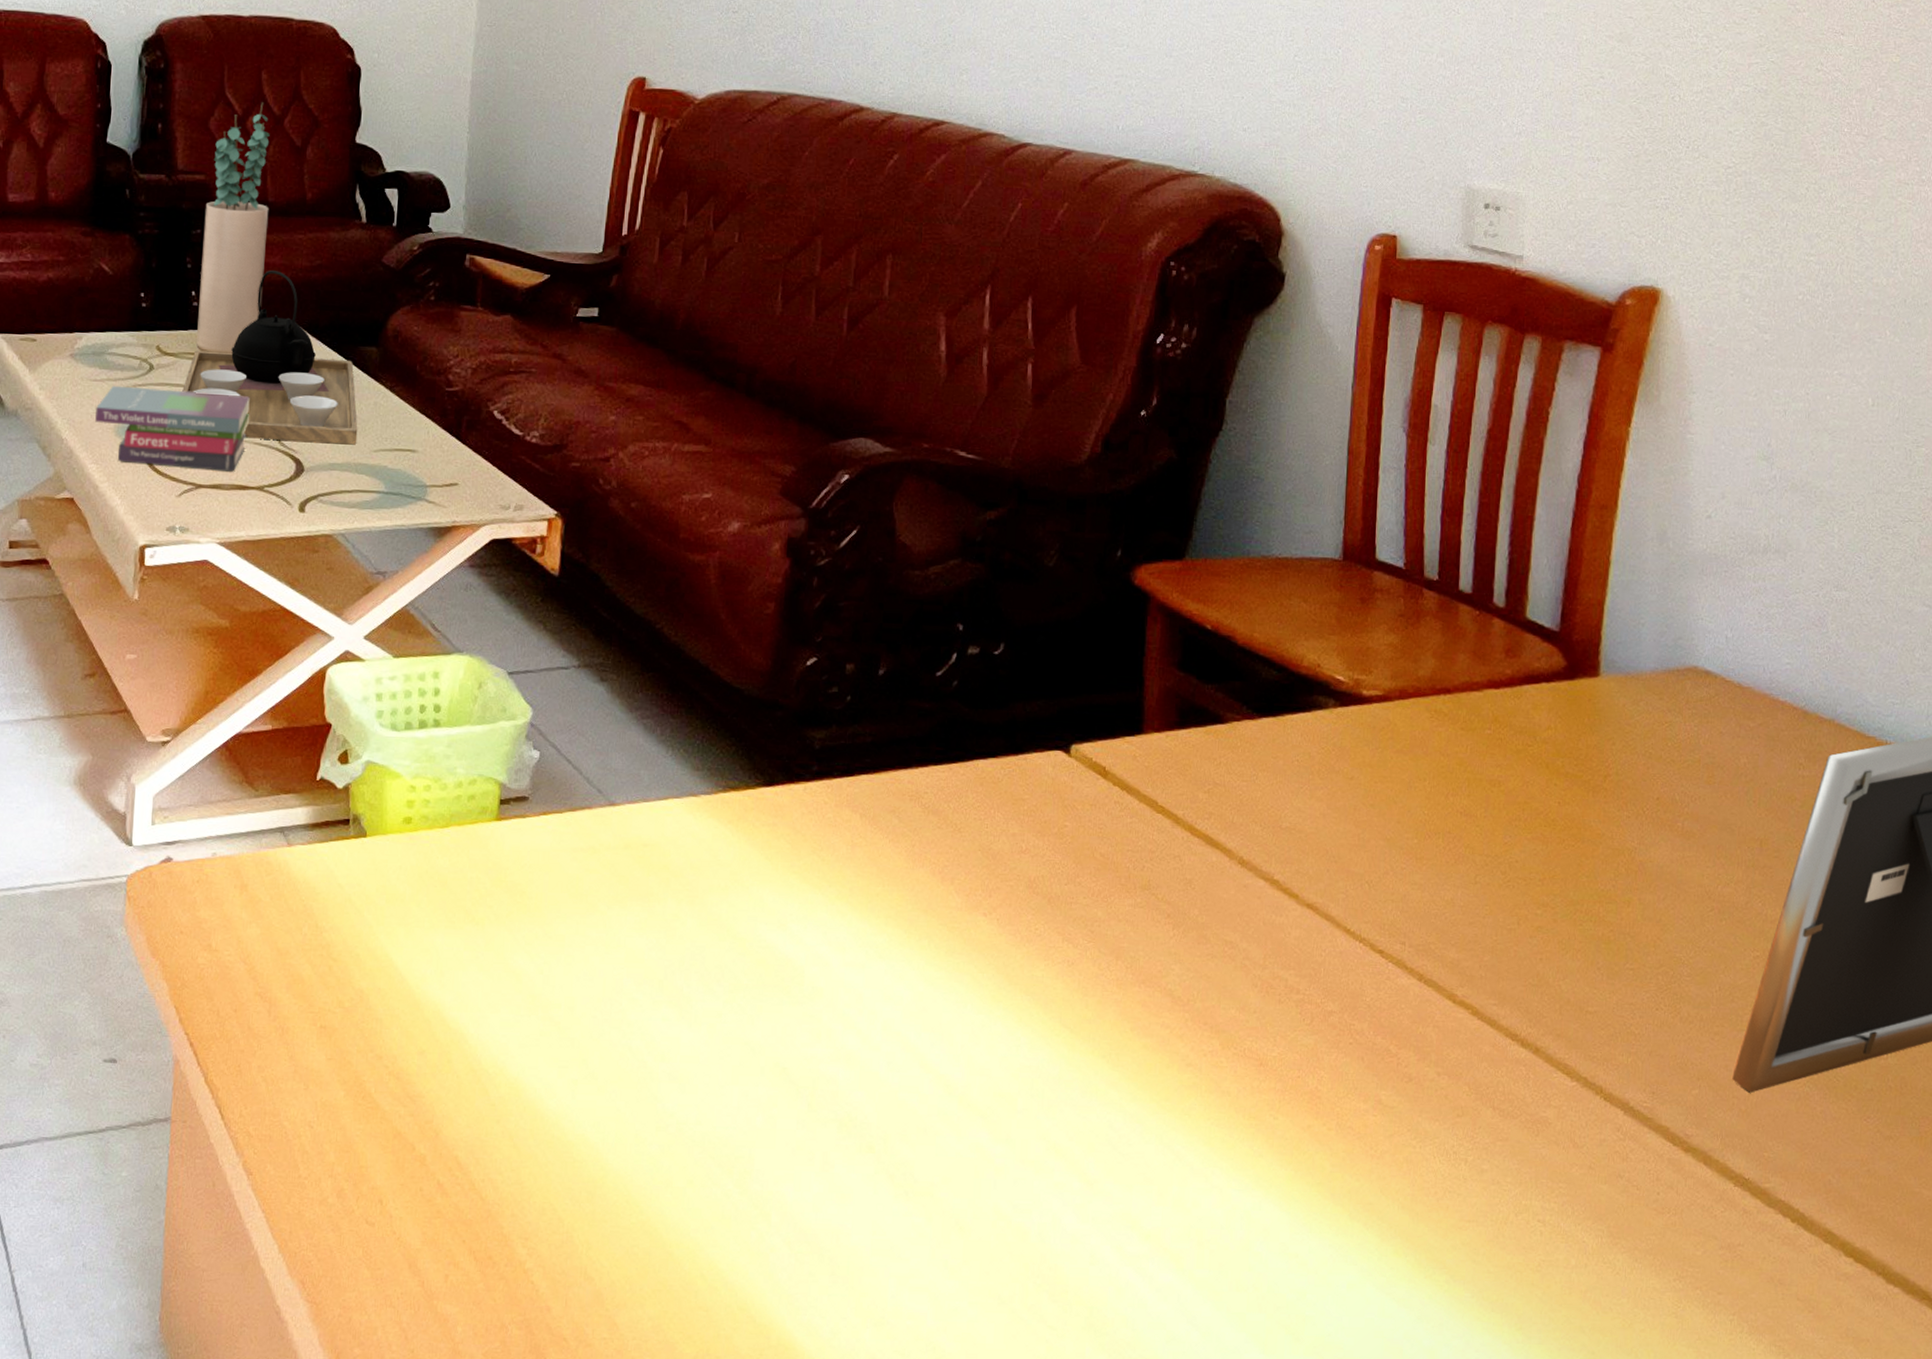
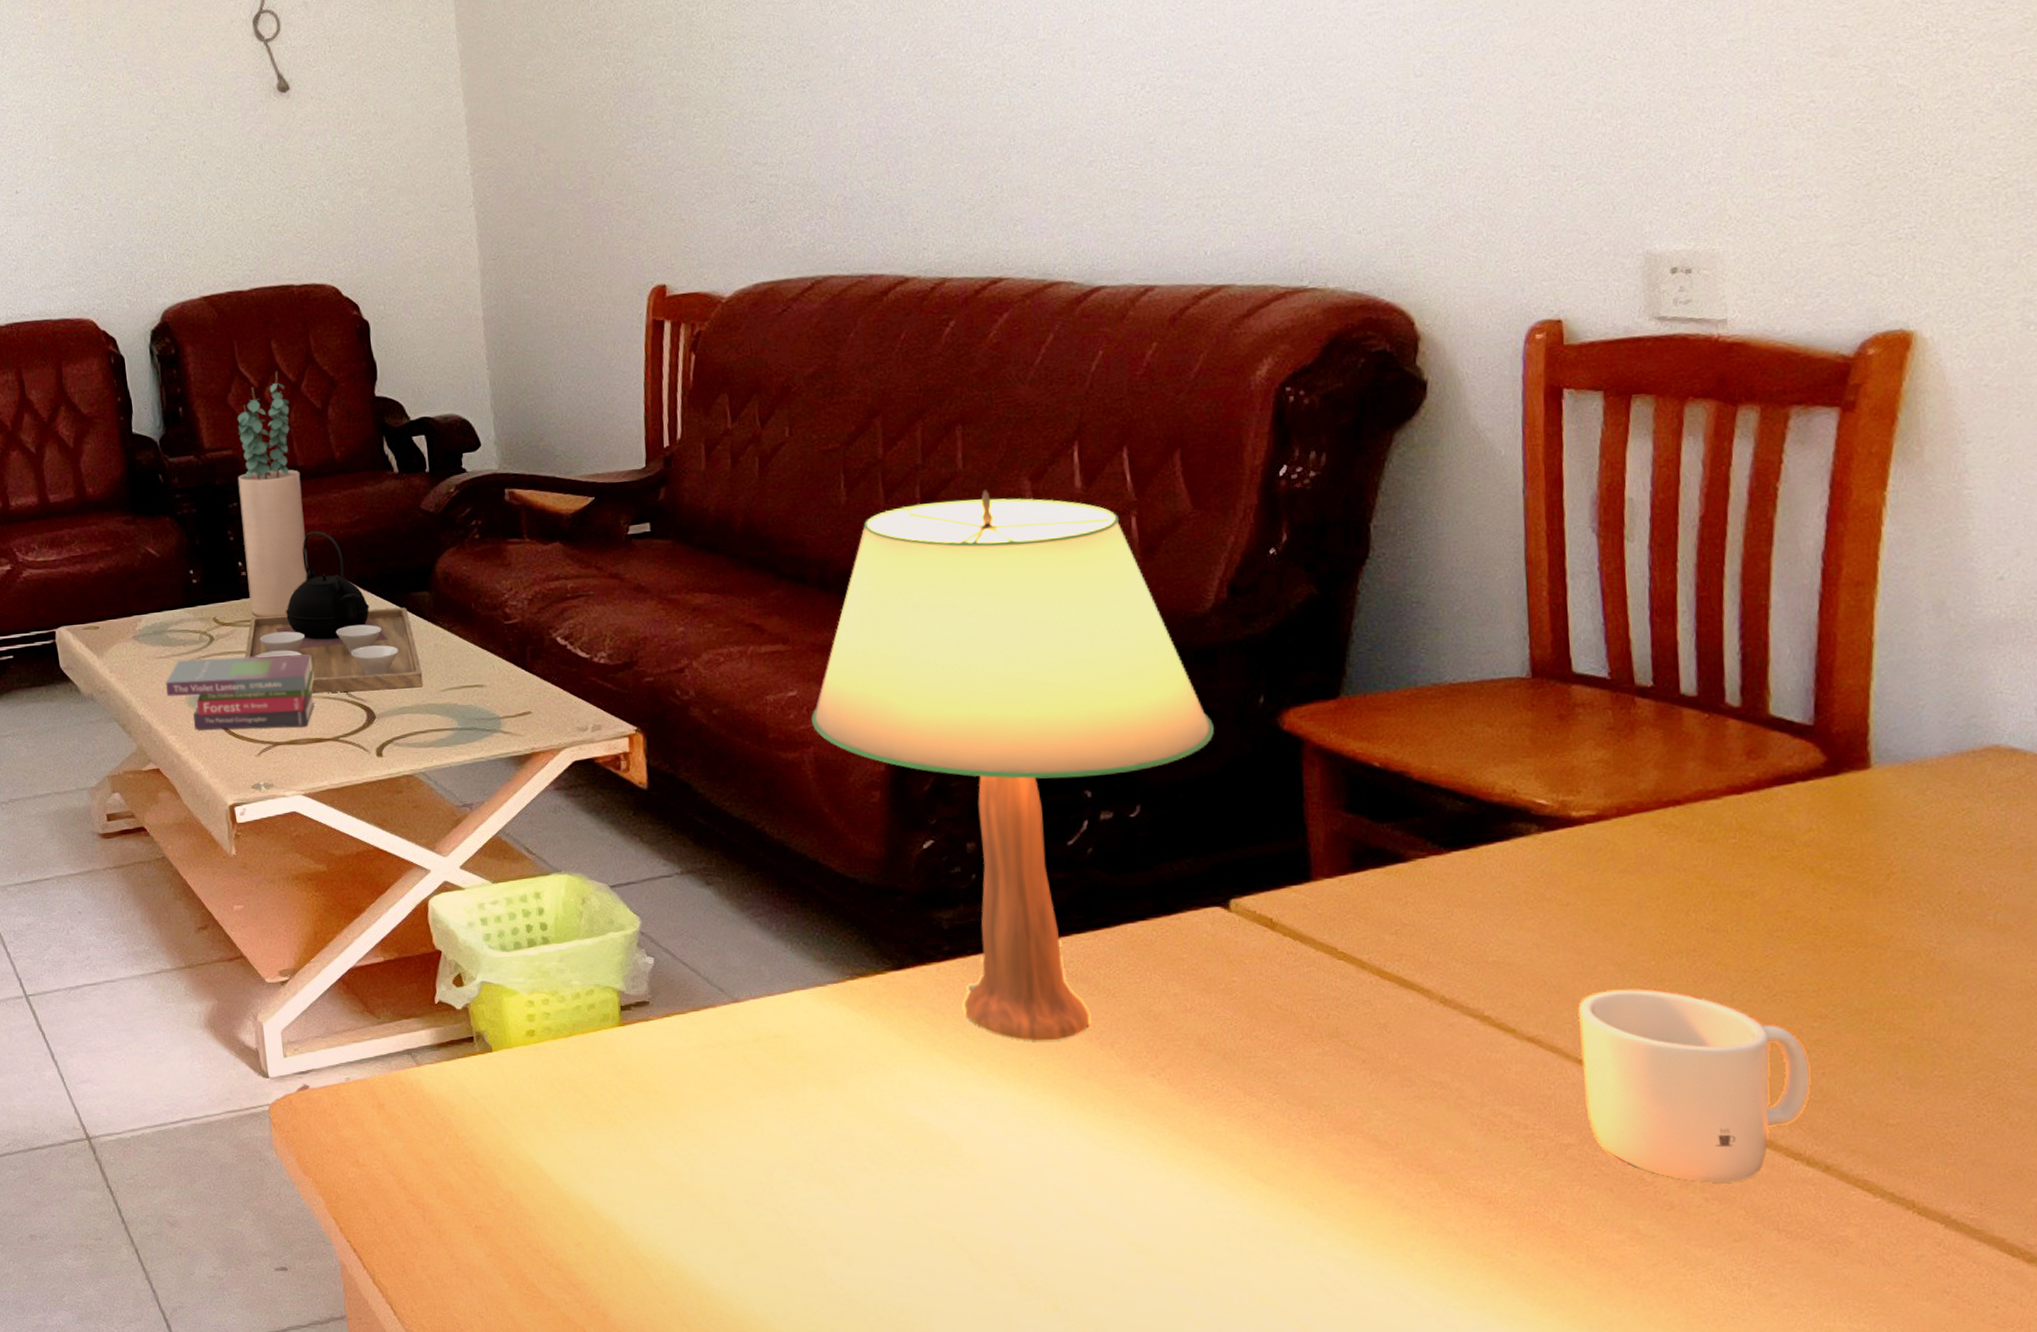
table lamp: none [721,319,1076,872] -> present [811,489,1214,1041]
mug: none [1350,864,1530,1059] -> present [1579,989,1810,1183]

